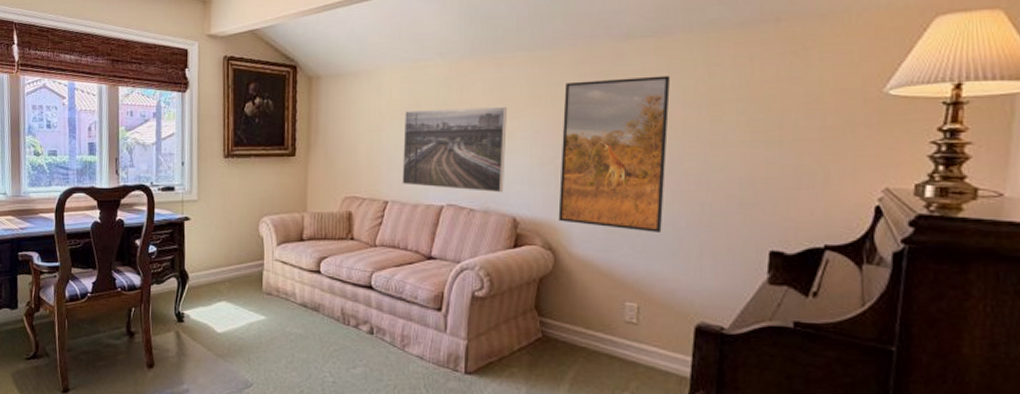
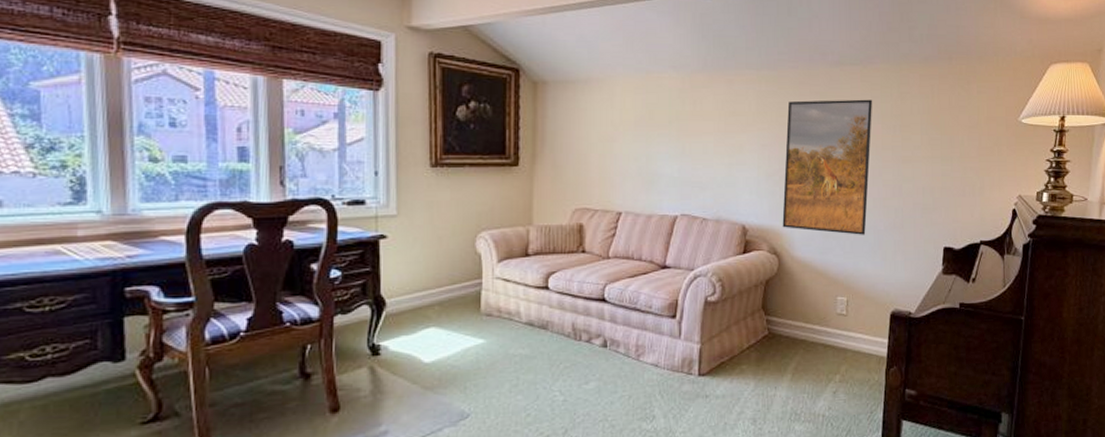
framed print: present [402,106,507,193] -> none [636,120,737,203]

